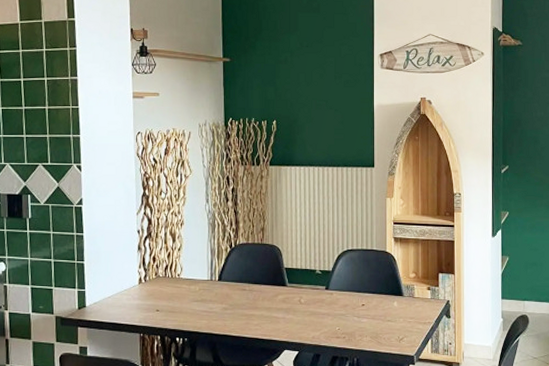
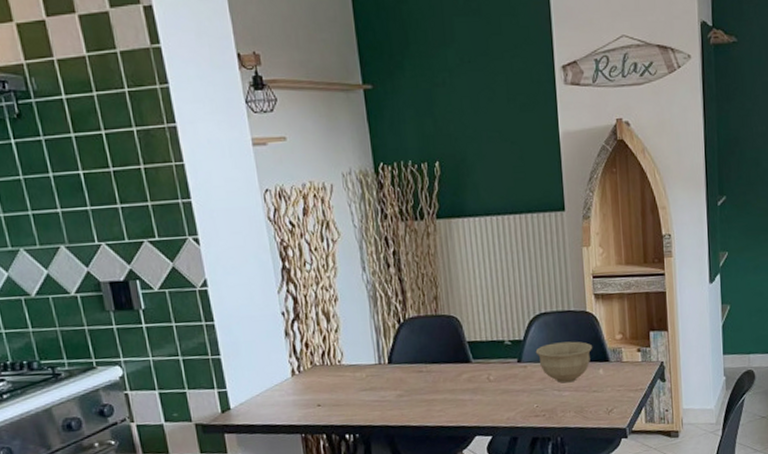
bowl: none [341,276,389,311] -> present [535,341,592,383]

